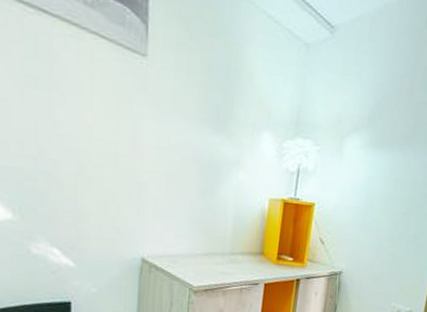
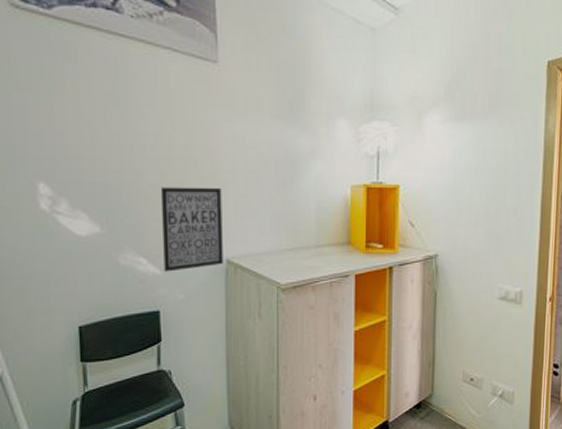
wall art: none [77,179,142,265] -> present [160,187,223,272]

